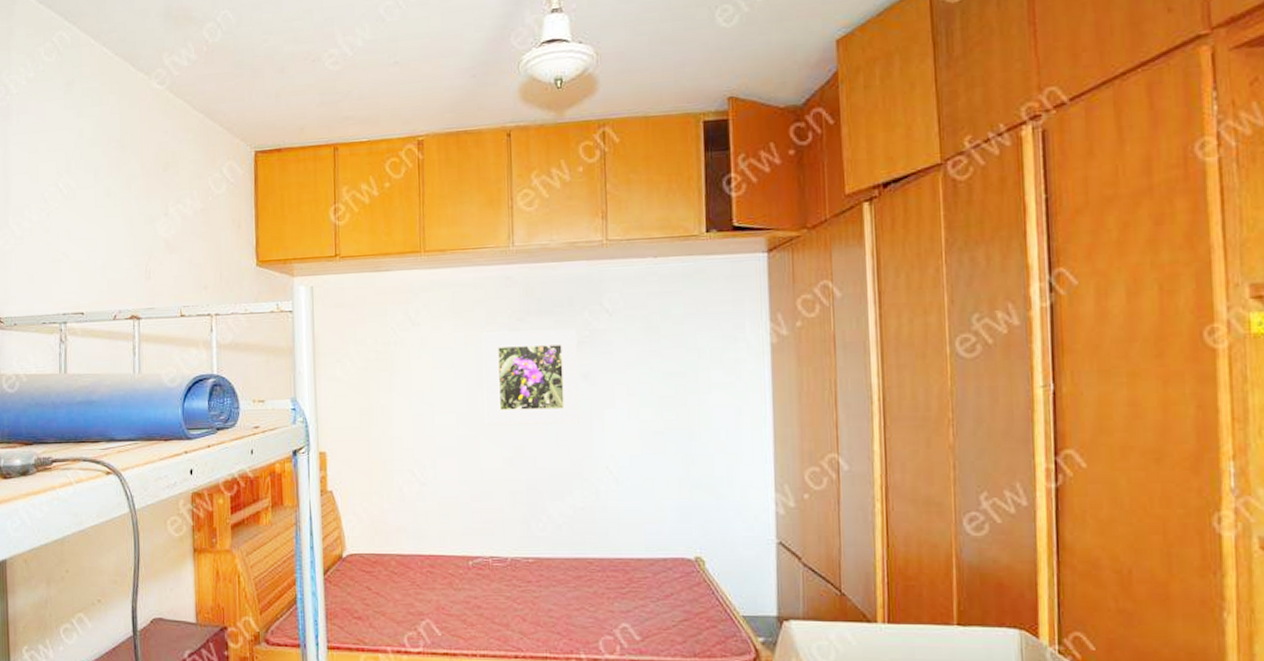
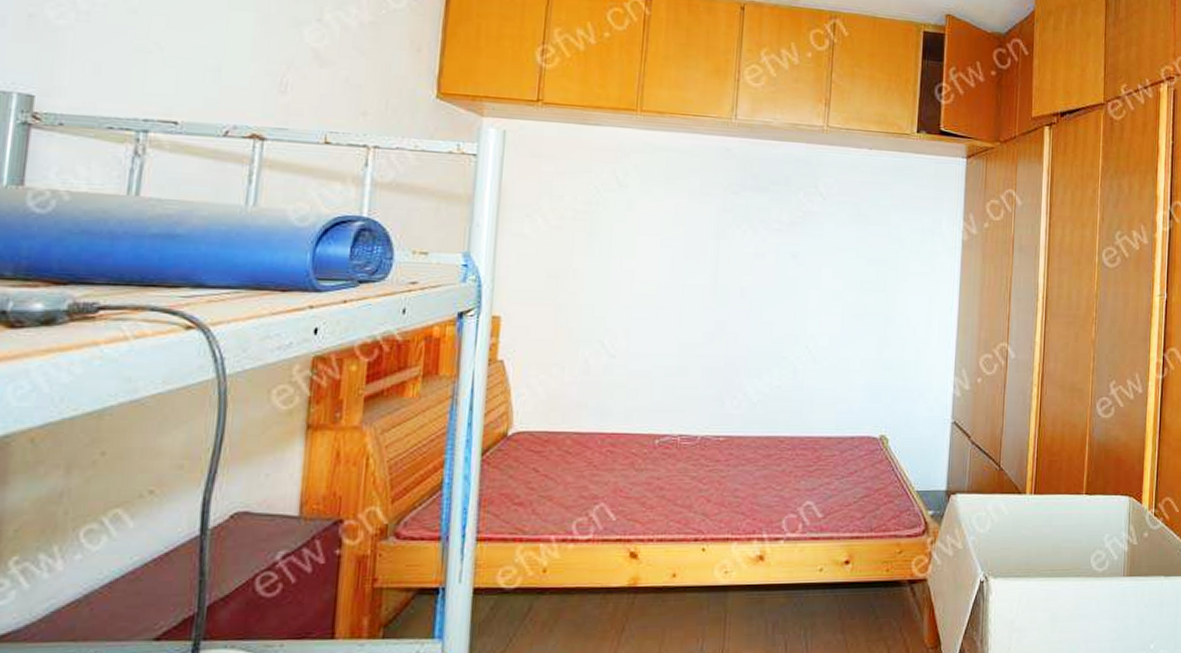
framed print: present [482,329,579,425] -> none [688,202,790,302]

